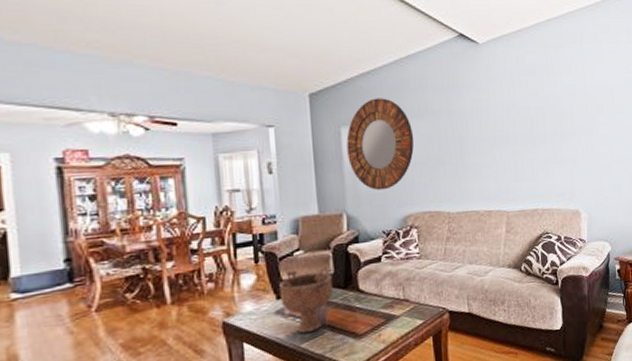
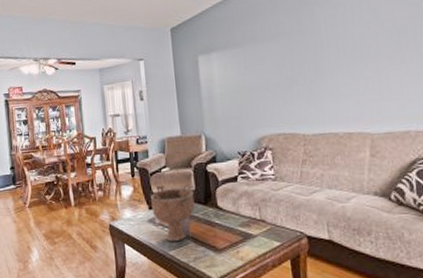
home mirror: present [346,98,414,191] -> none [203,25,267,113]

